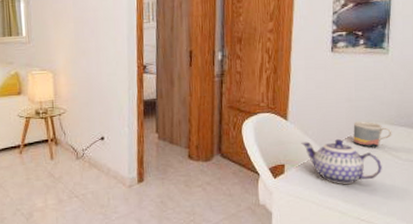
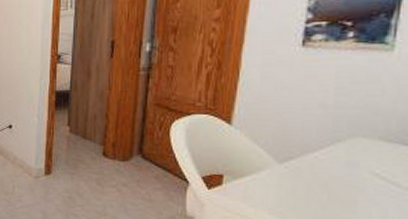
teapot: present [301,138,382,185] -> none [248,151,368,209]
mug: present [353,121,392,148] -> none [326,133,389,168]

